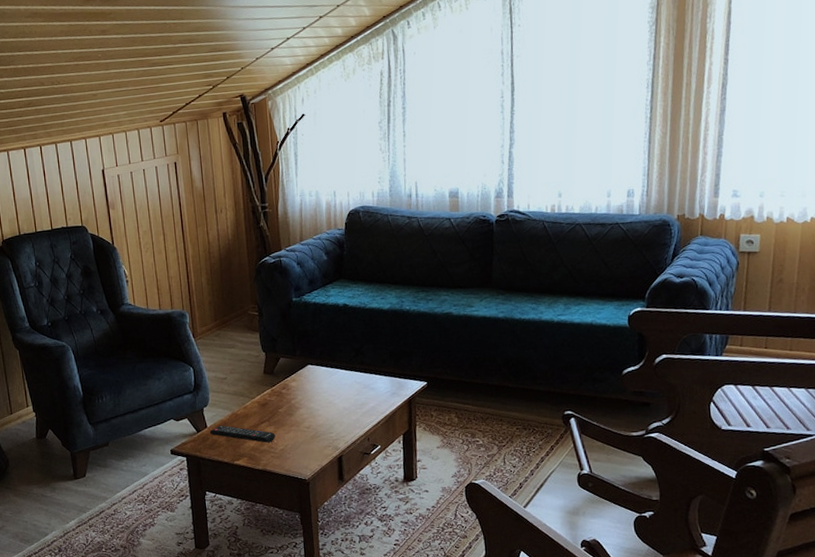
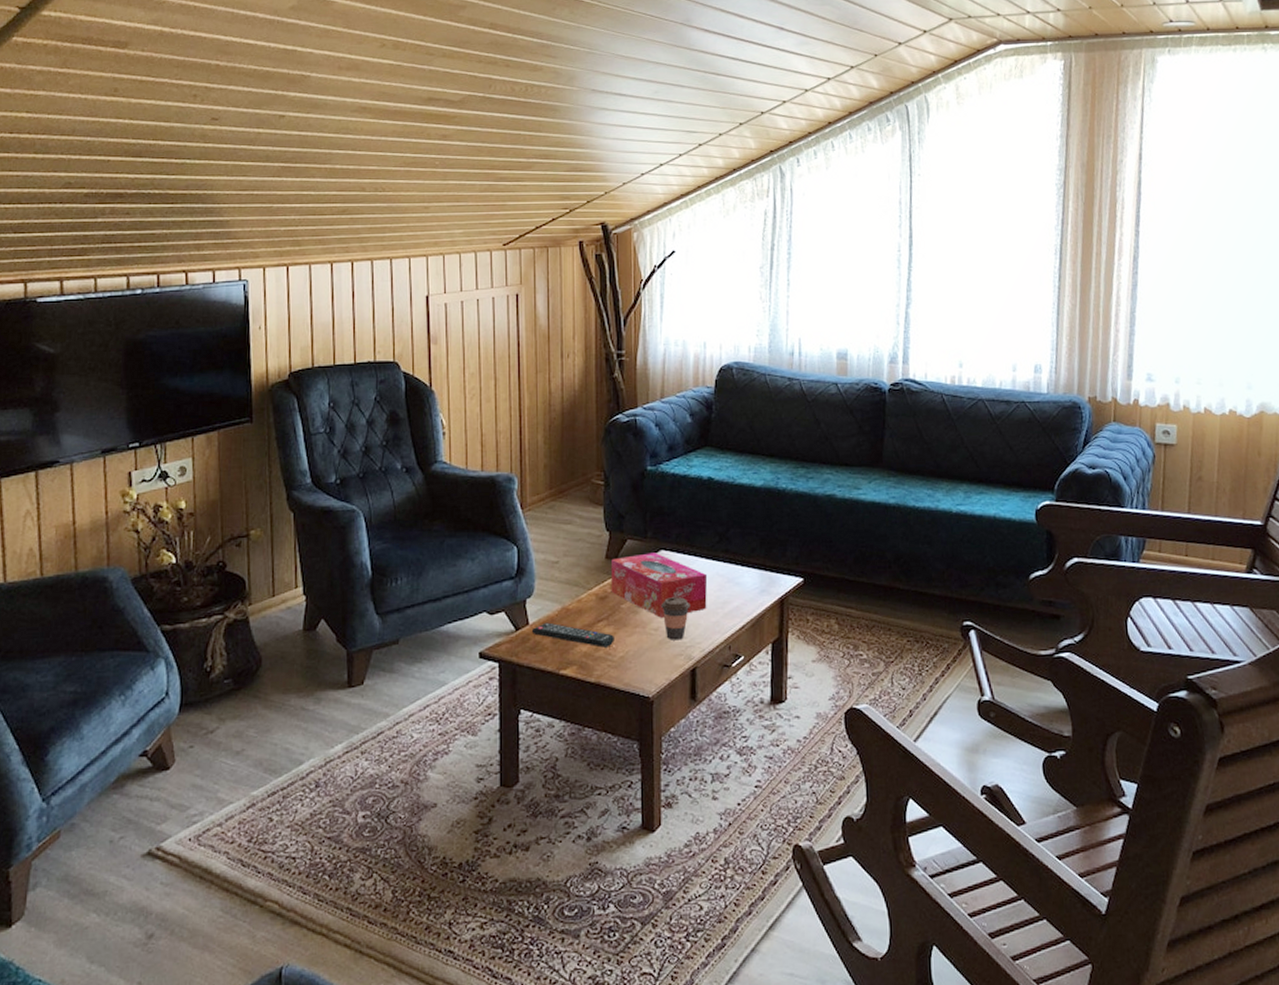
tissue box: none [269,367,349,418] -> present [610,552,708,618]
coffee cup: none [311,401,335,435] -> present [661,597,691,640]

